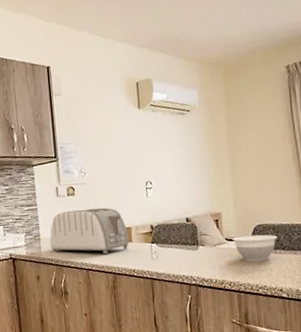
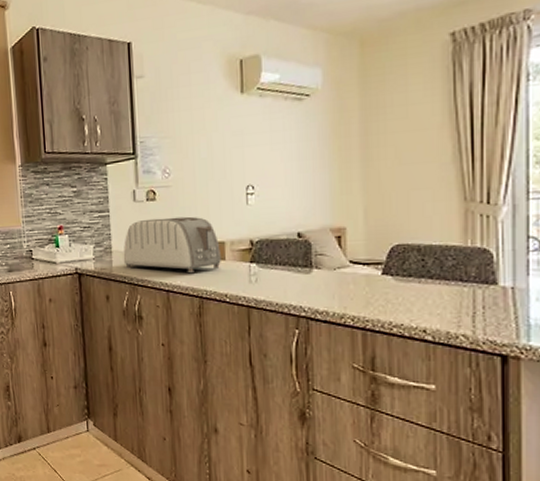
bowl: present [232,234,278,262] -> none [359,257,424,292]

